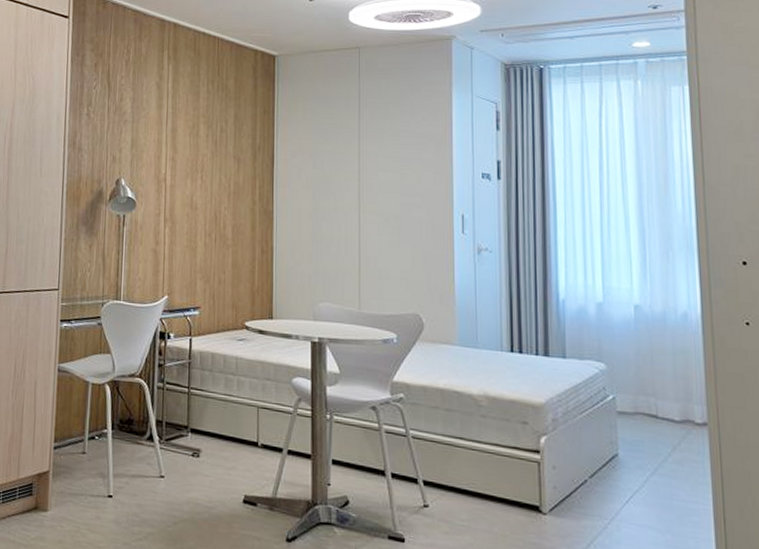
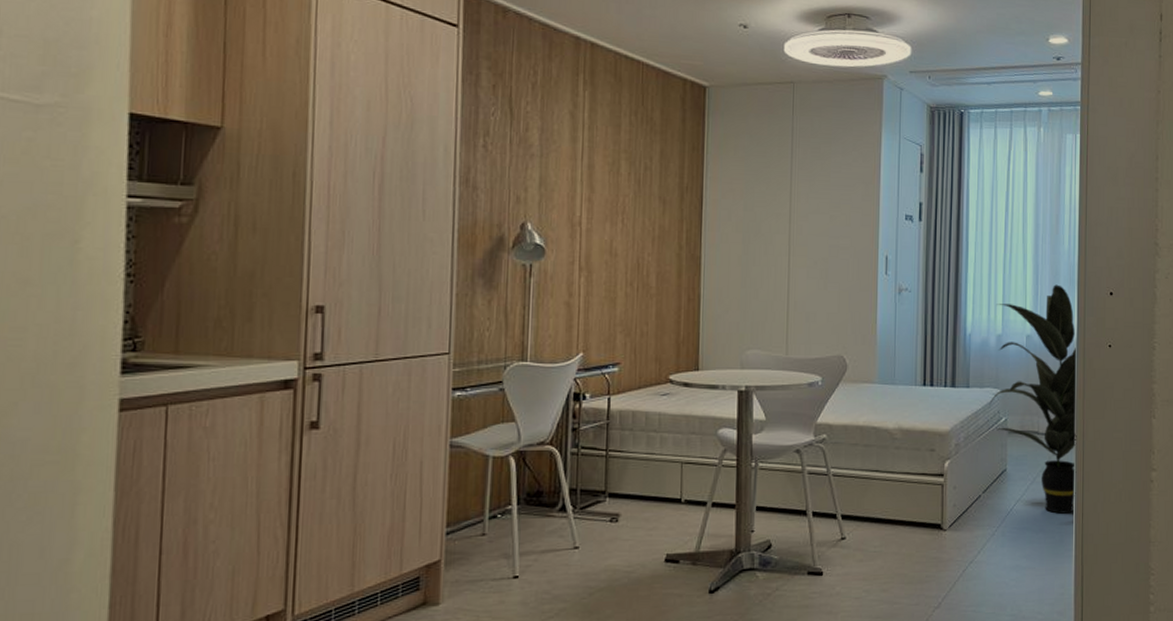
indoor plant: none [592,250,714,517] -> present [989,284,1077,514]

